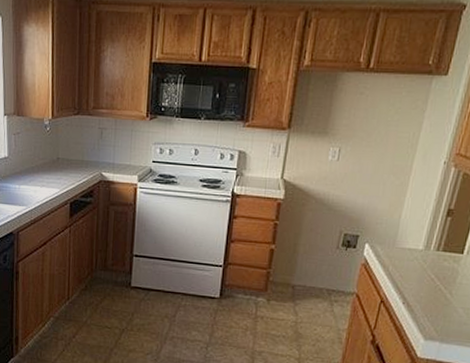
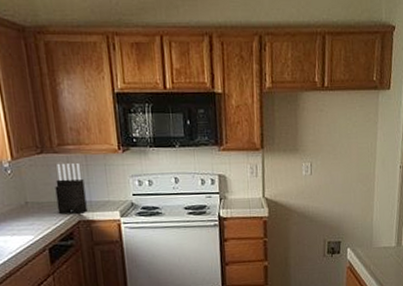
knife block: none [83,125,111,174] -> present [55,163,87,215]

